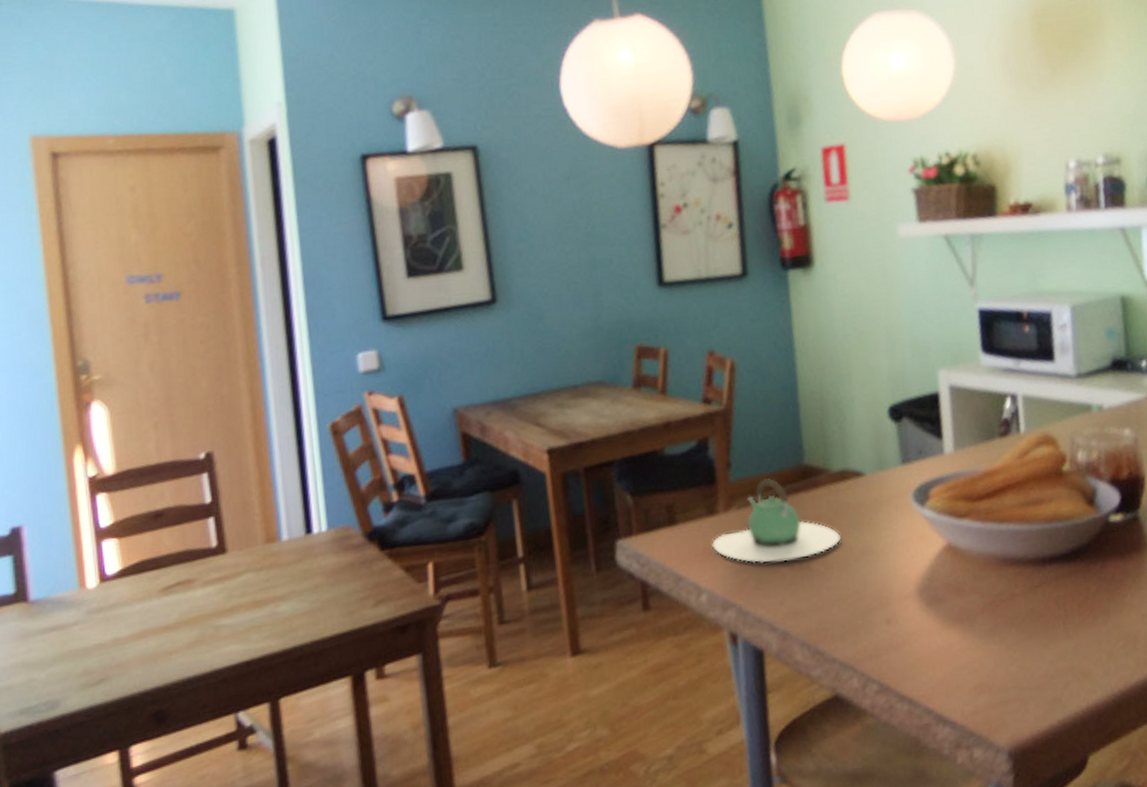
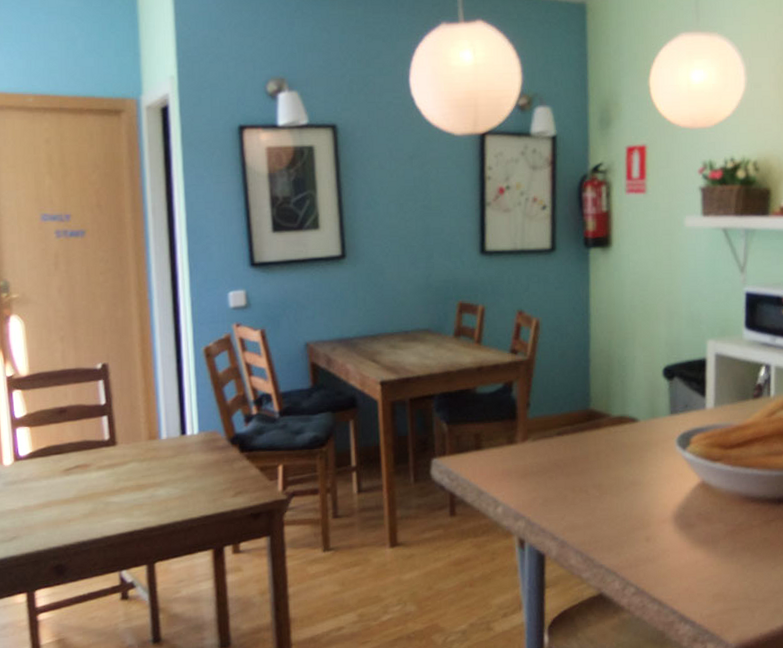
teapot: present [712,478,842,564] -> none [510,418,616,486]

